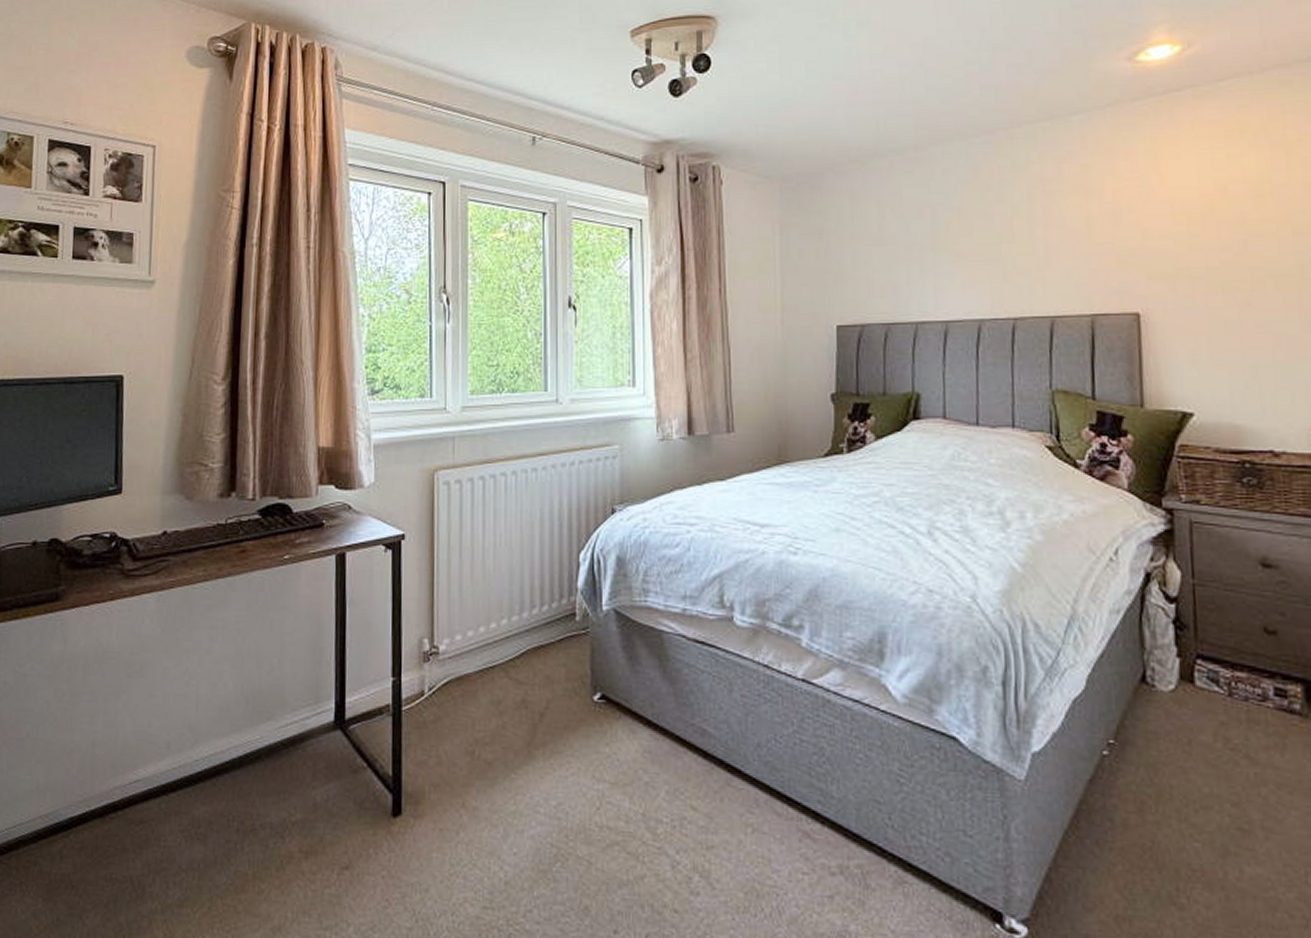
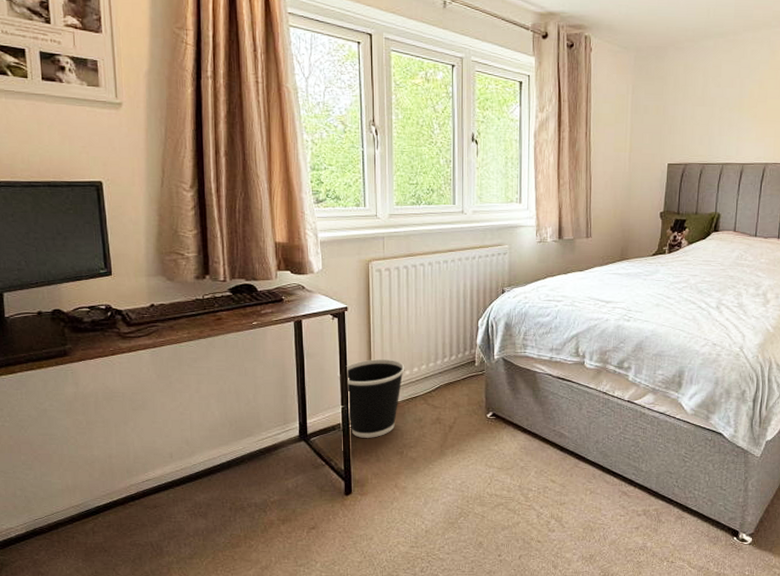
wastebasket: none [388,609,479,728] -> present [337,359,405,438]

